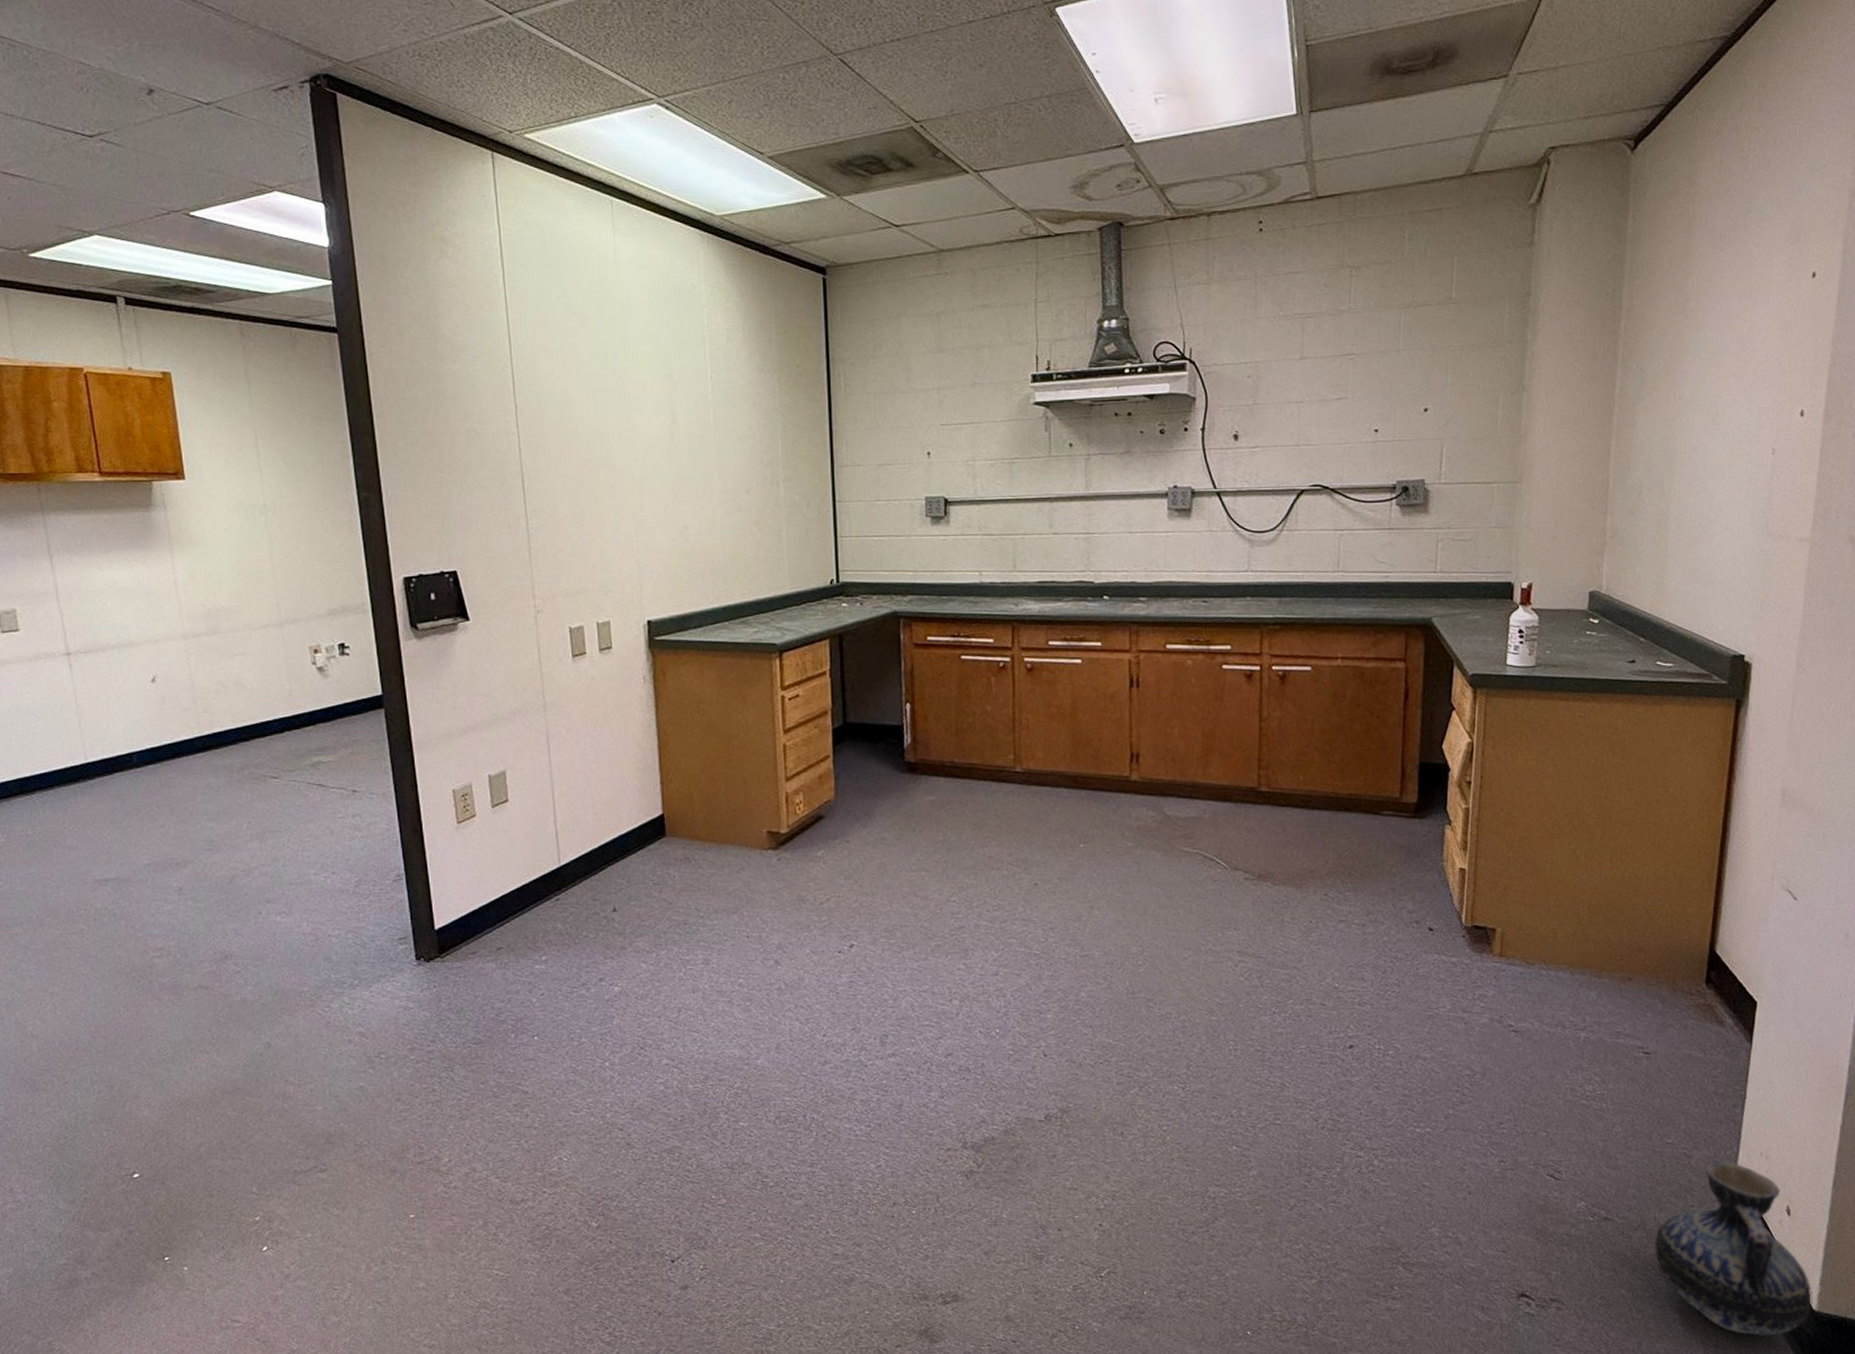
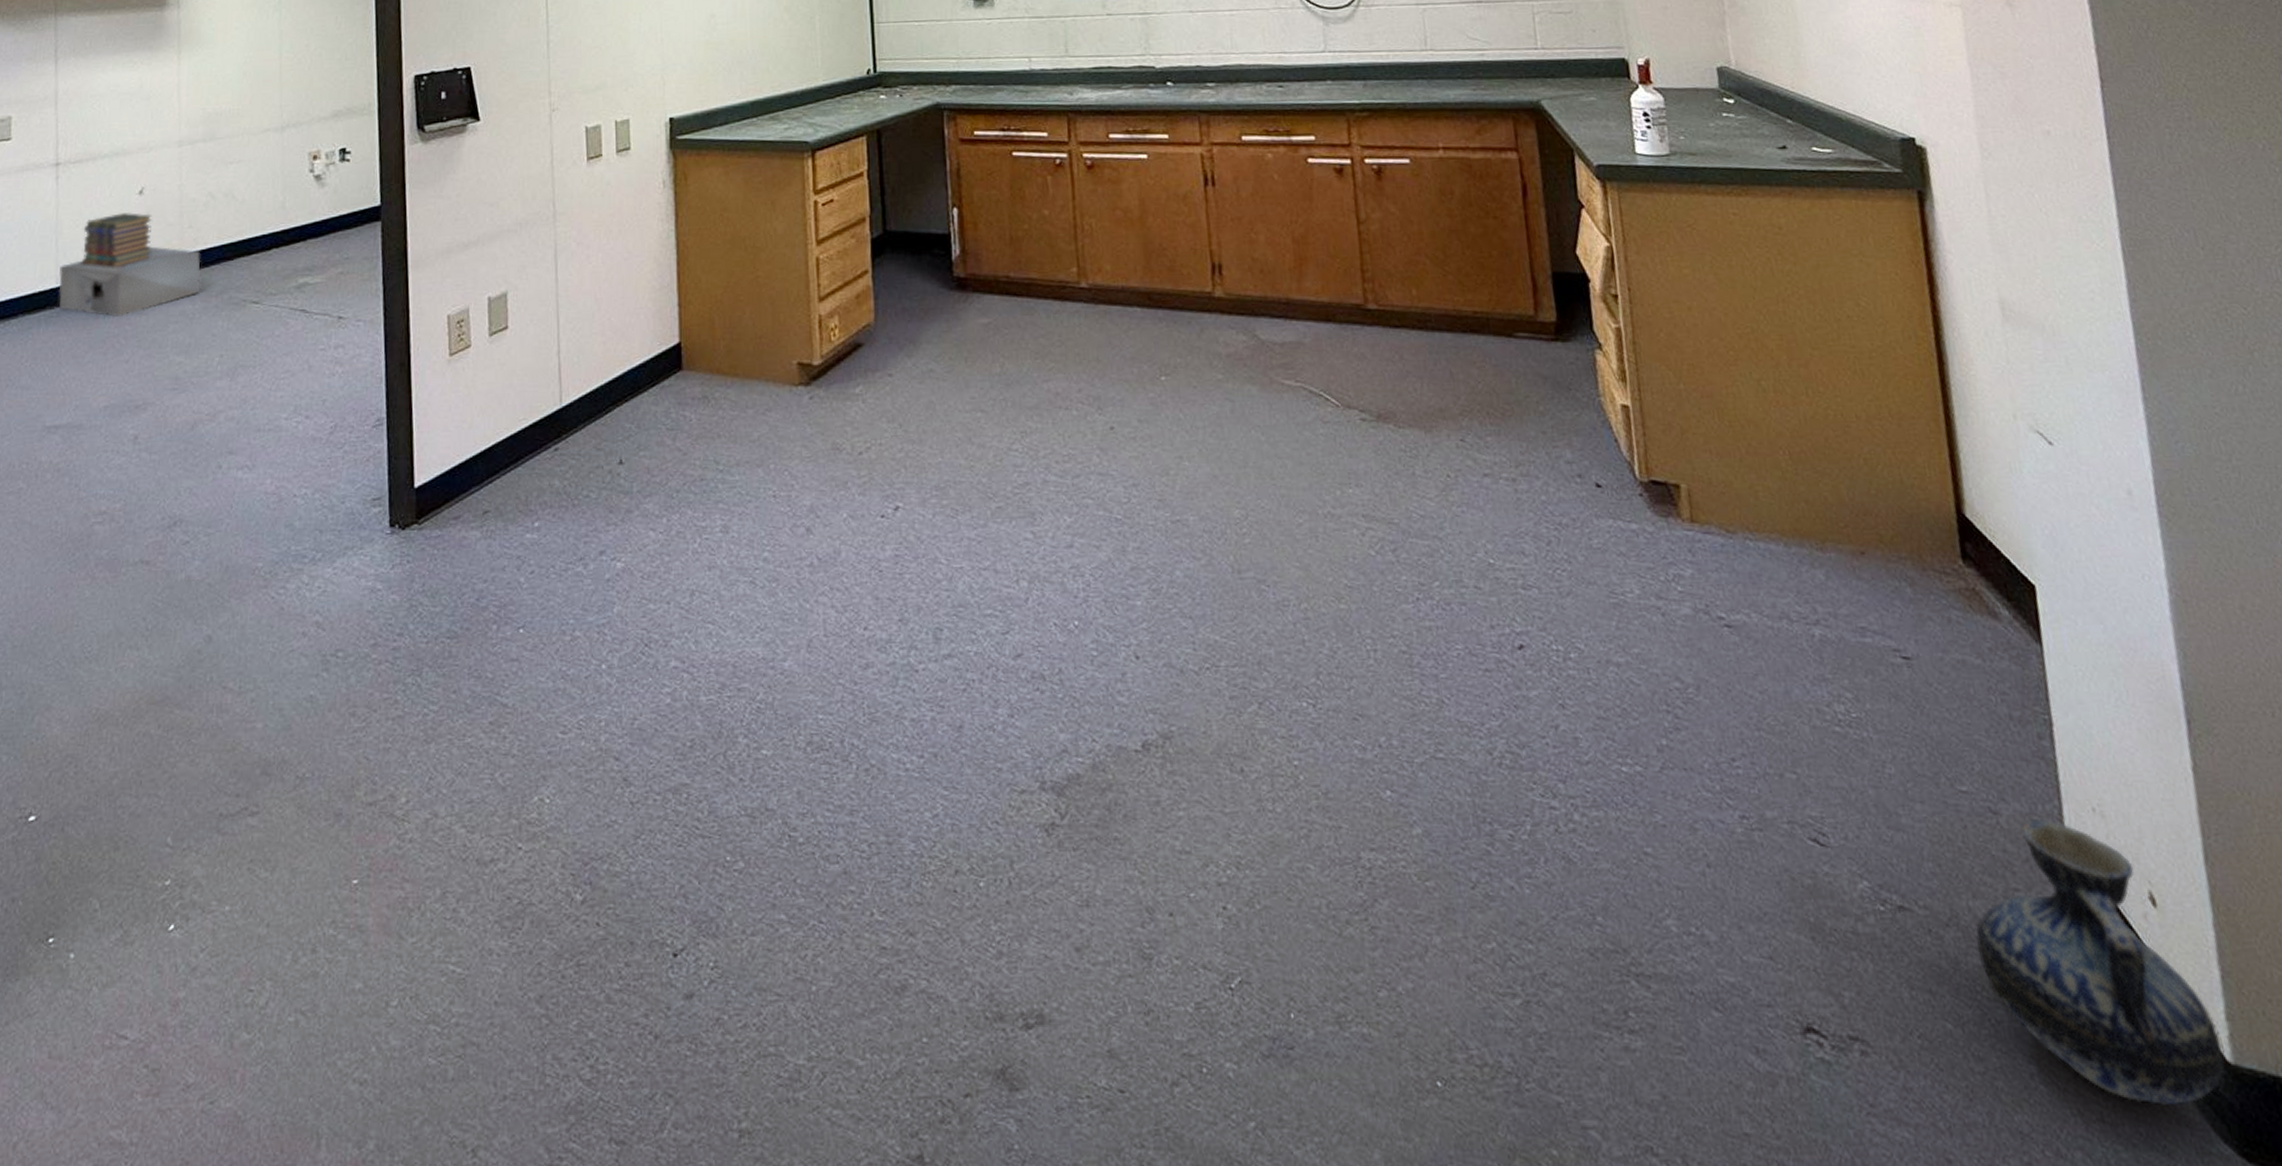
cardboard box: none [86,729,222,789] -> present [58,247,201,317]
book stack: none [103,698,172,747] -> present [81,213,153,268]

